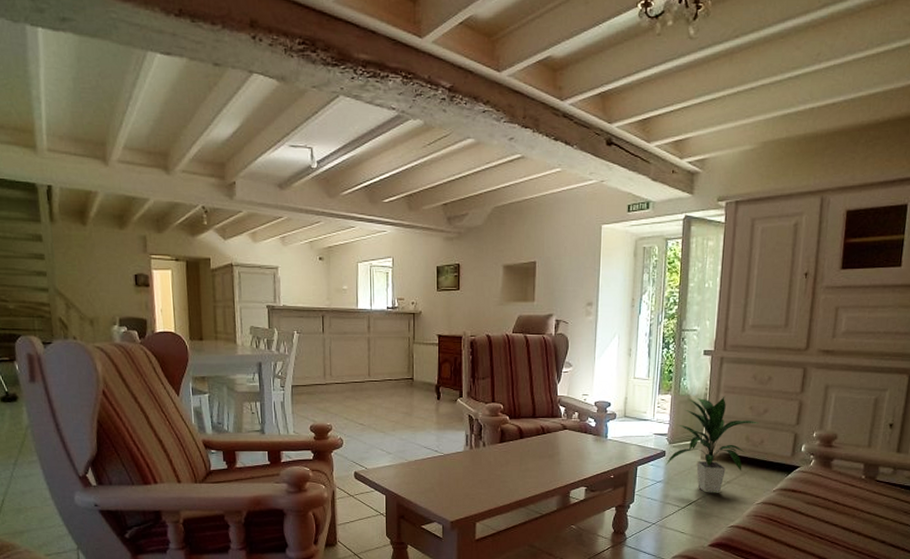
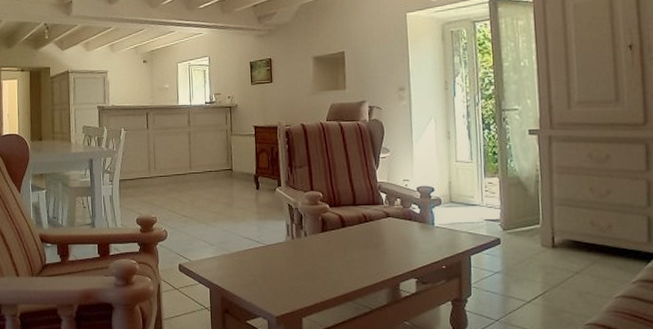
indoor plant: present [666,396,759,493] -> none [502,177,603,285]

